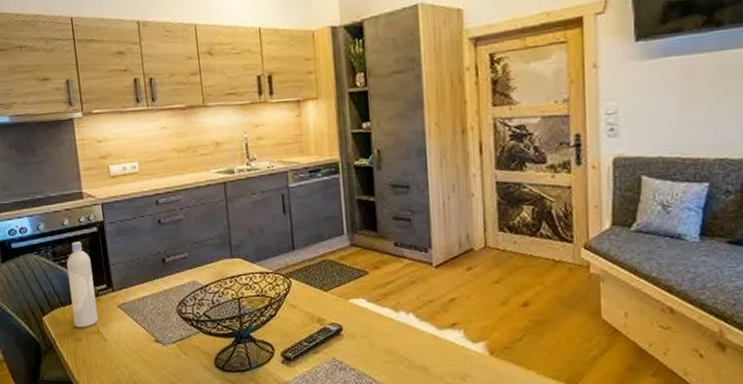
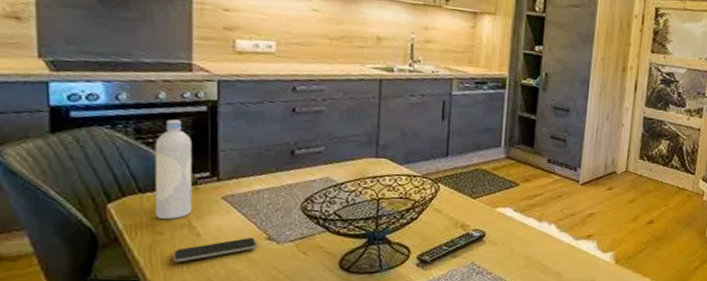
smartphone: none [90,341,149,365] -> present [174,238,257,263]

